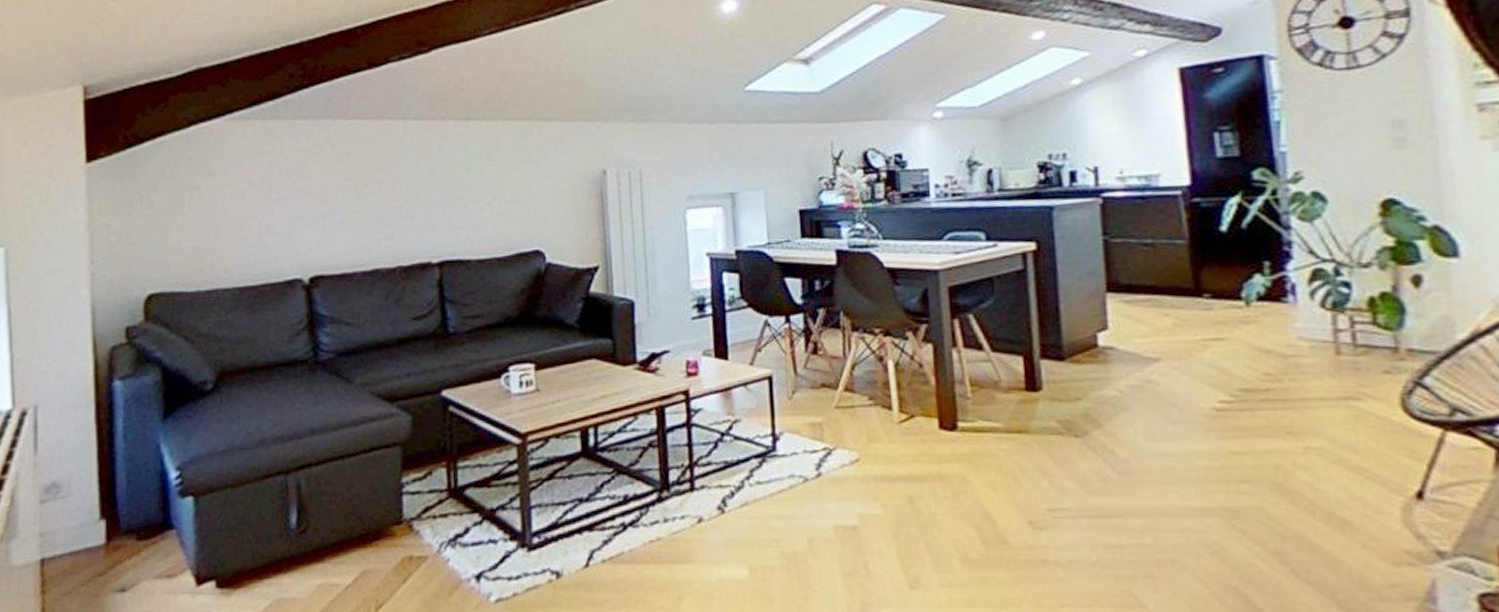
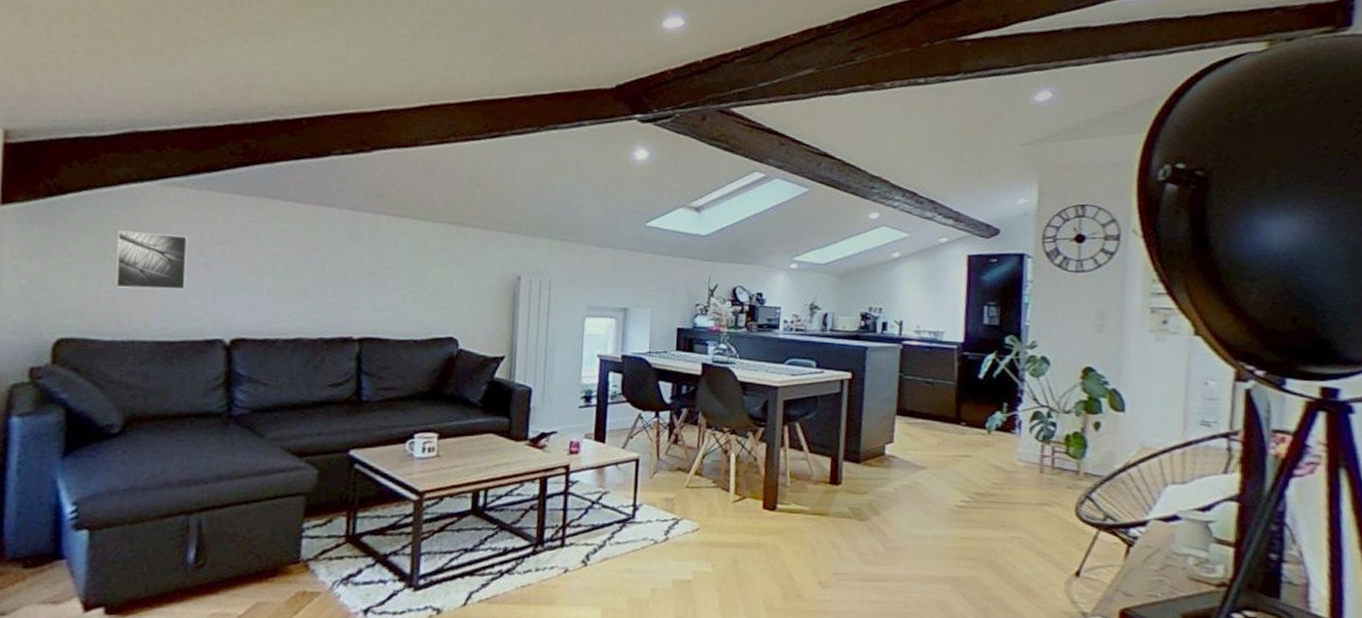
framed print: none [192,171,261,235] -> present [115,231,188,290]

